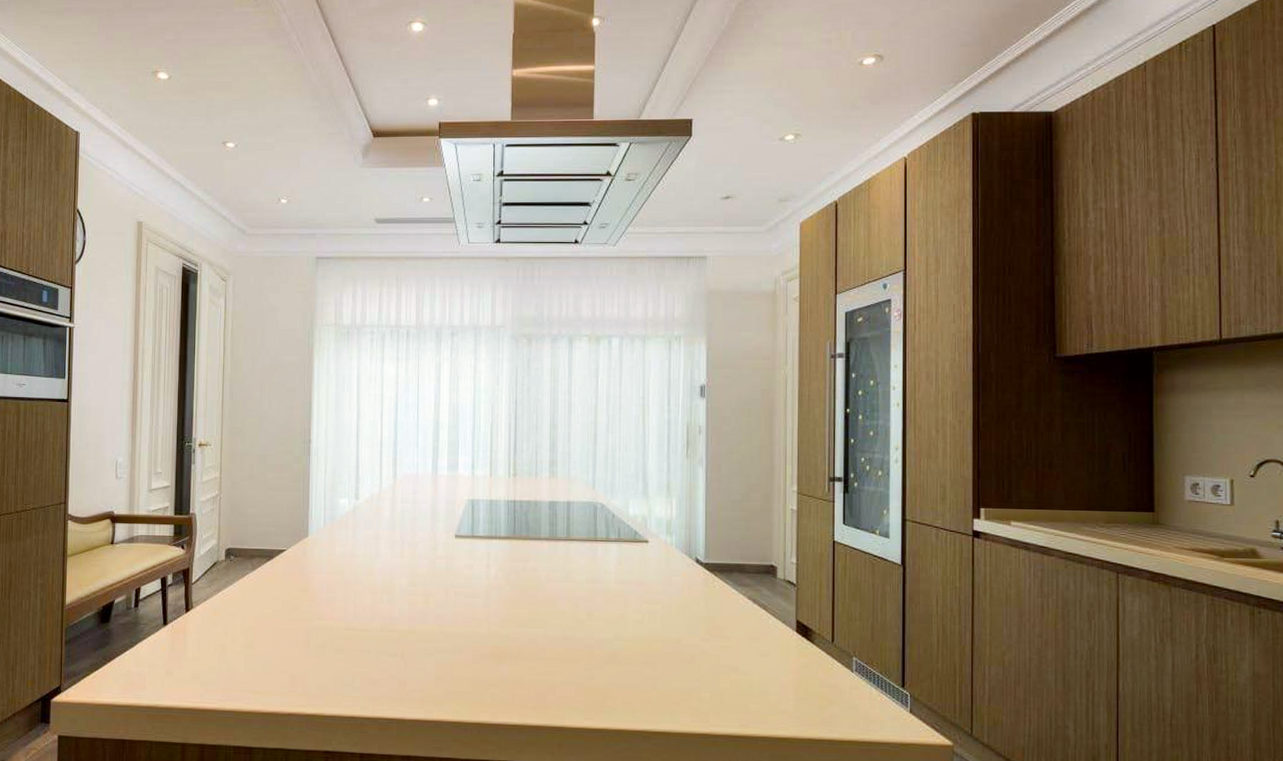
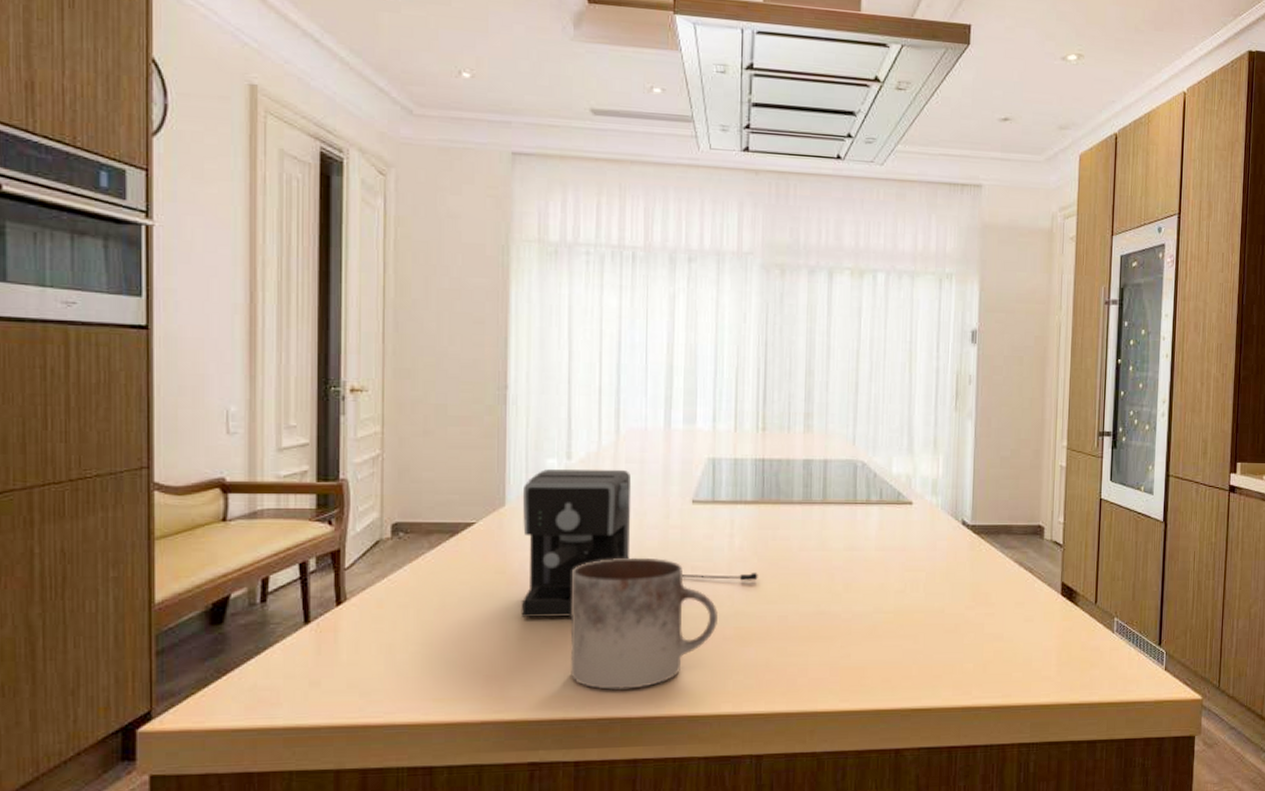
coffee maker: none [319,507,511,631] -> present [521,469,758,618]
mug: none [357,582,477,695] -> present [570,557,718,690]

